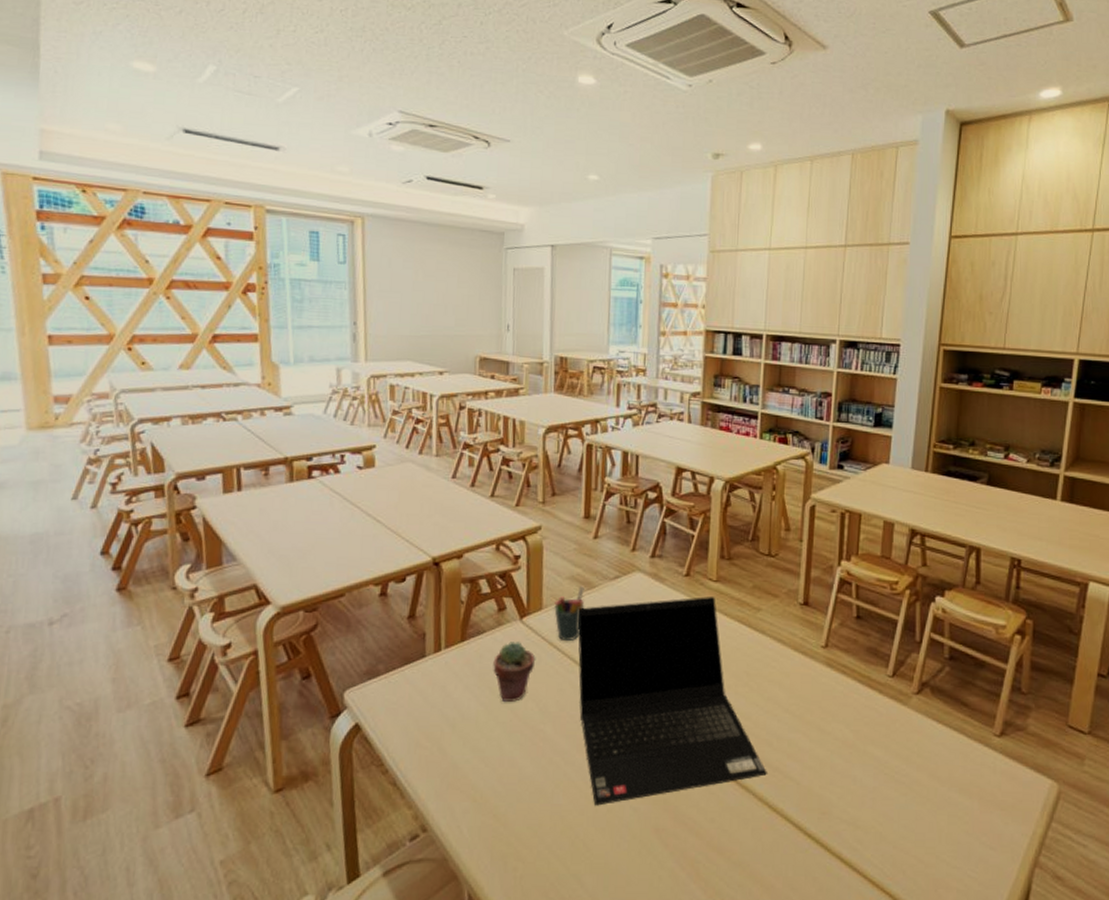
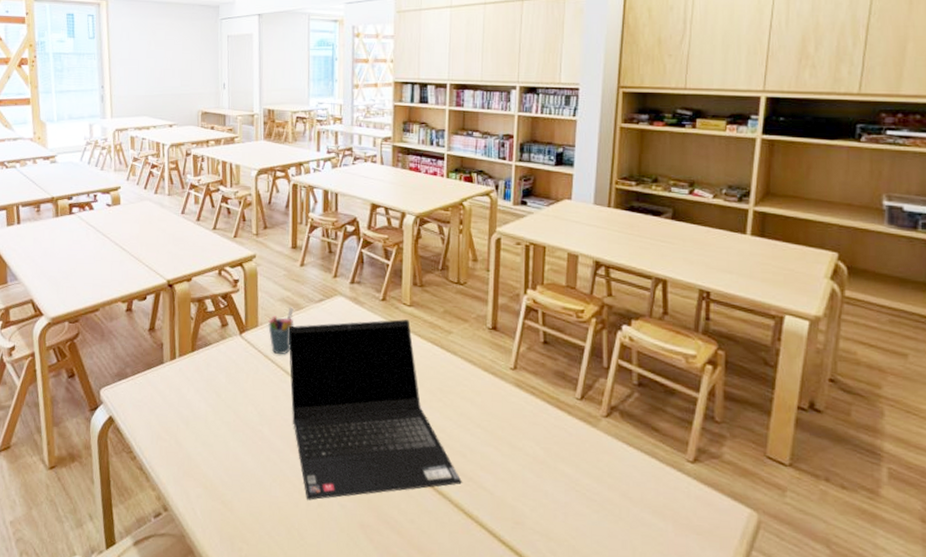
potted succulent: present [493,642,536,702] -> none [218,353,254,405]

